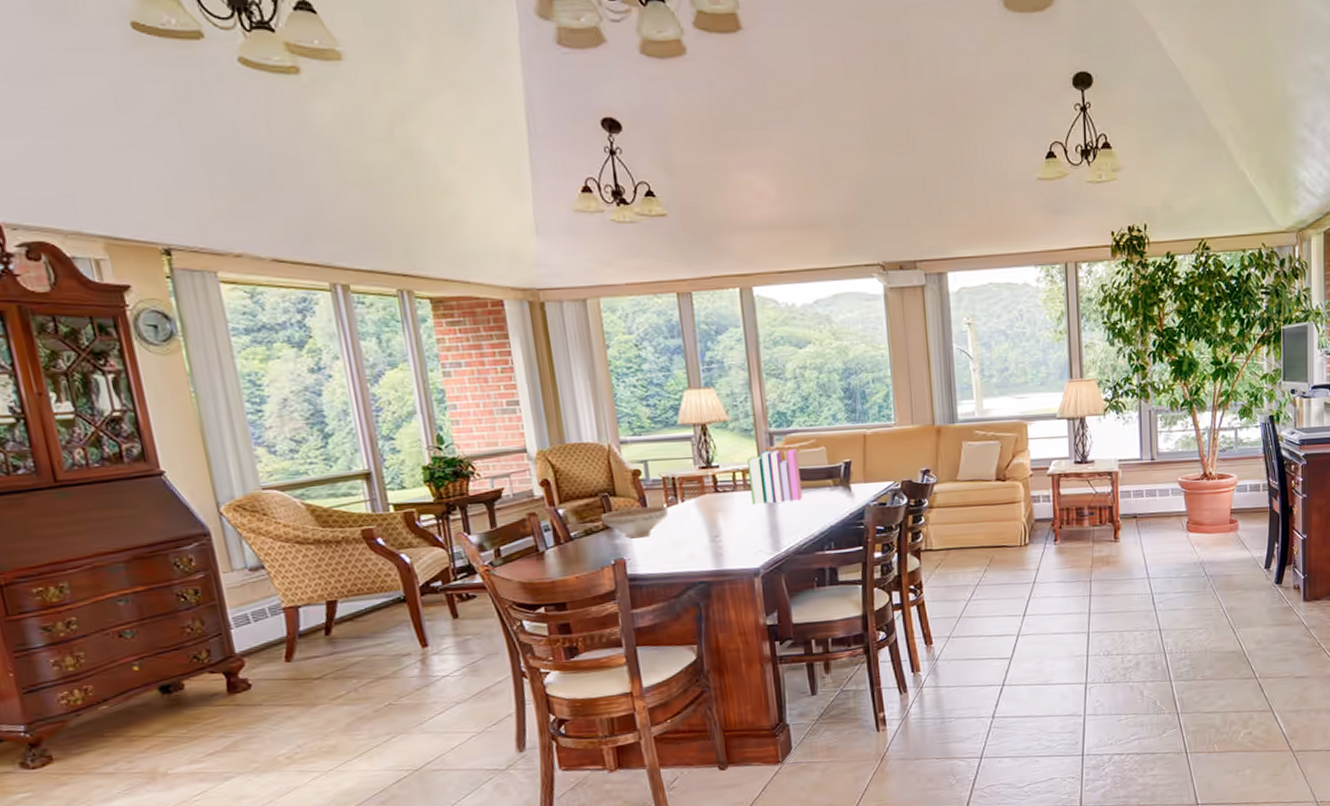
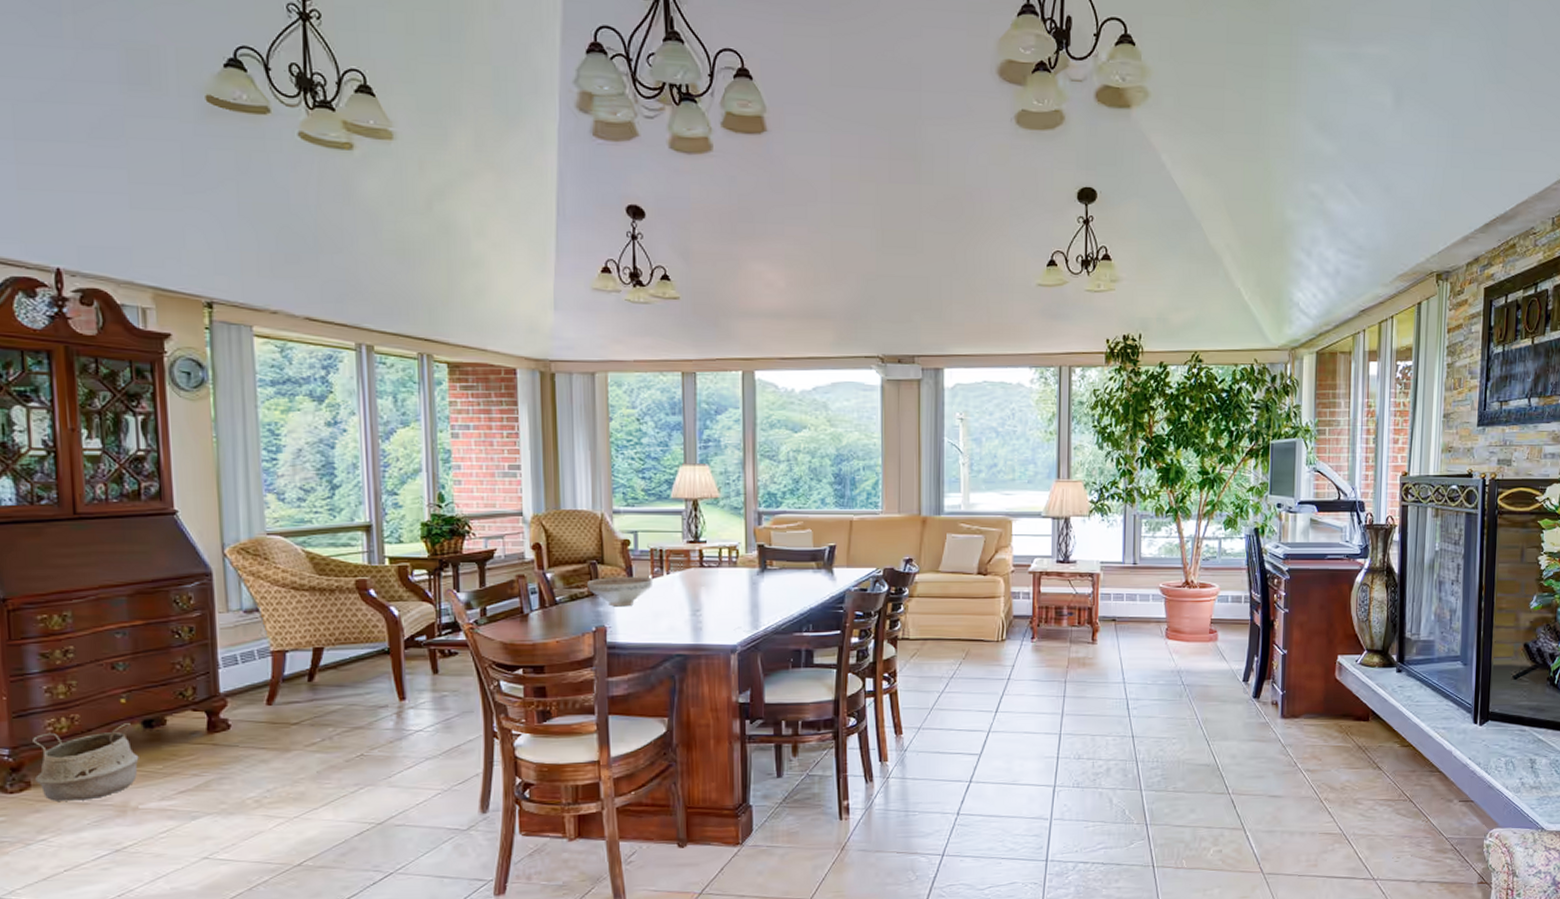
woven basket: none [47,690,162,773] -> present [33,723,139,801]
books: present [746,448,803,505] -> none [734,528,785,582]

